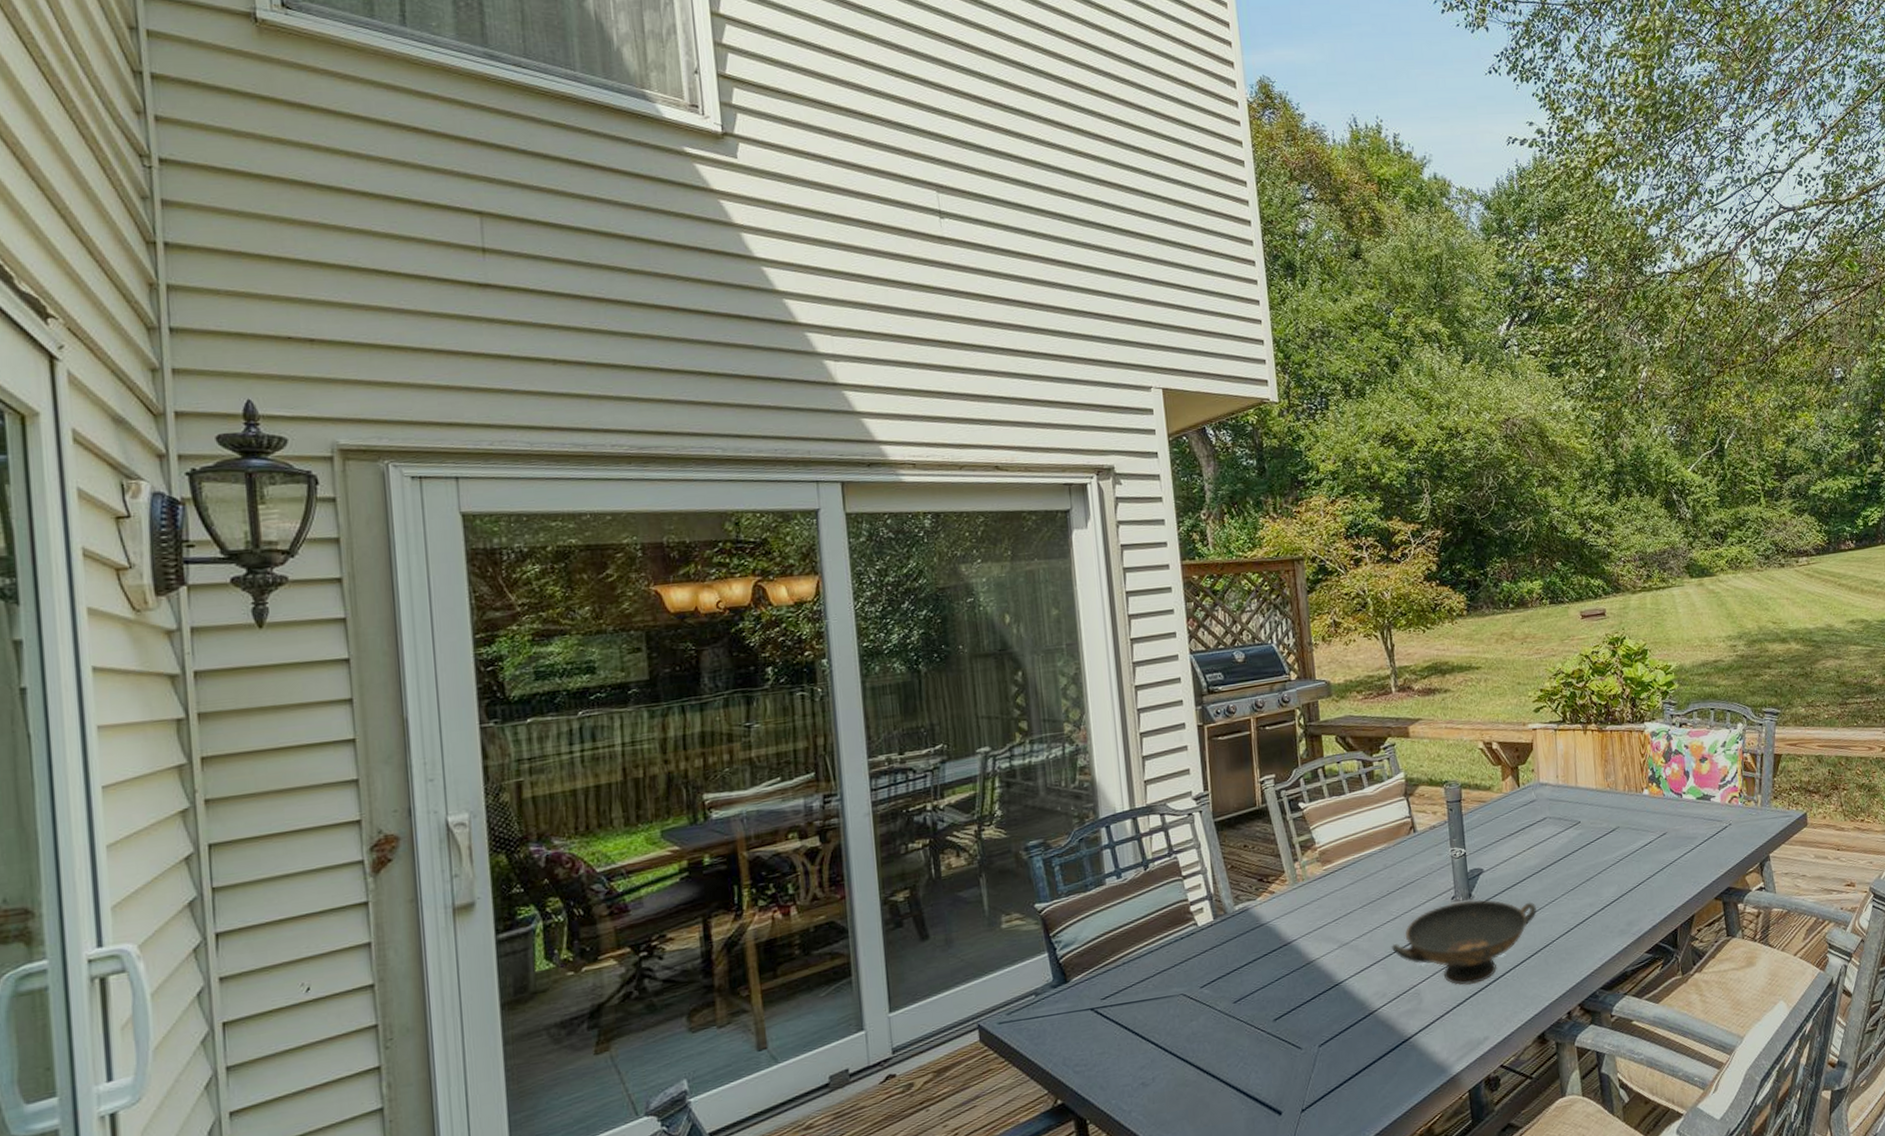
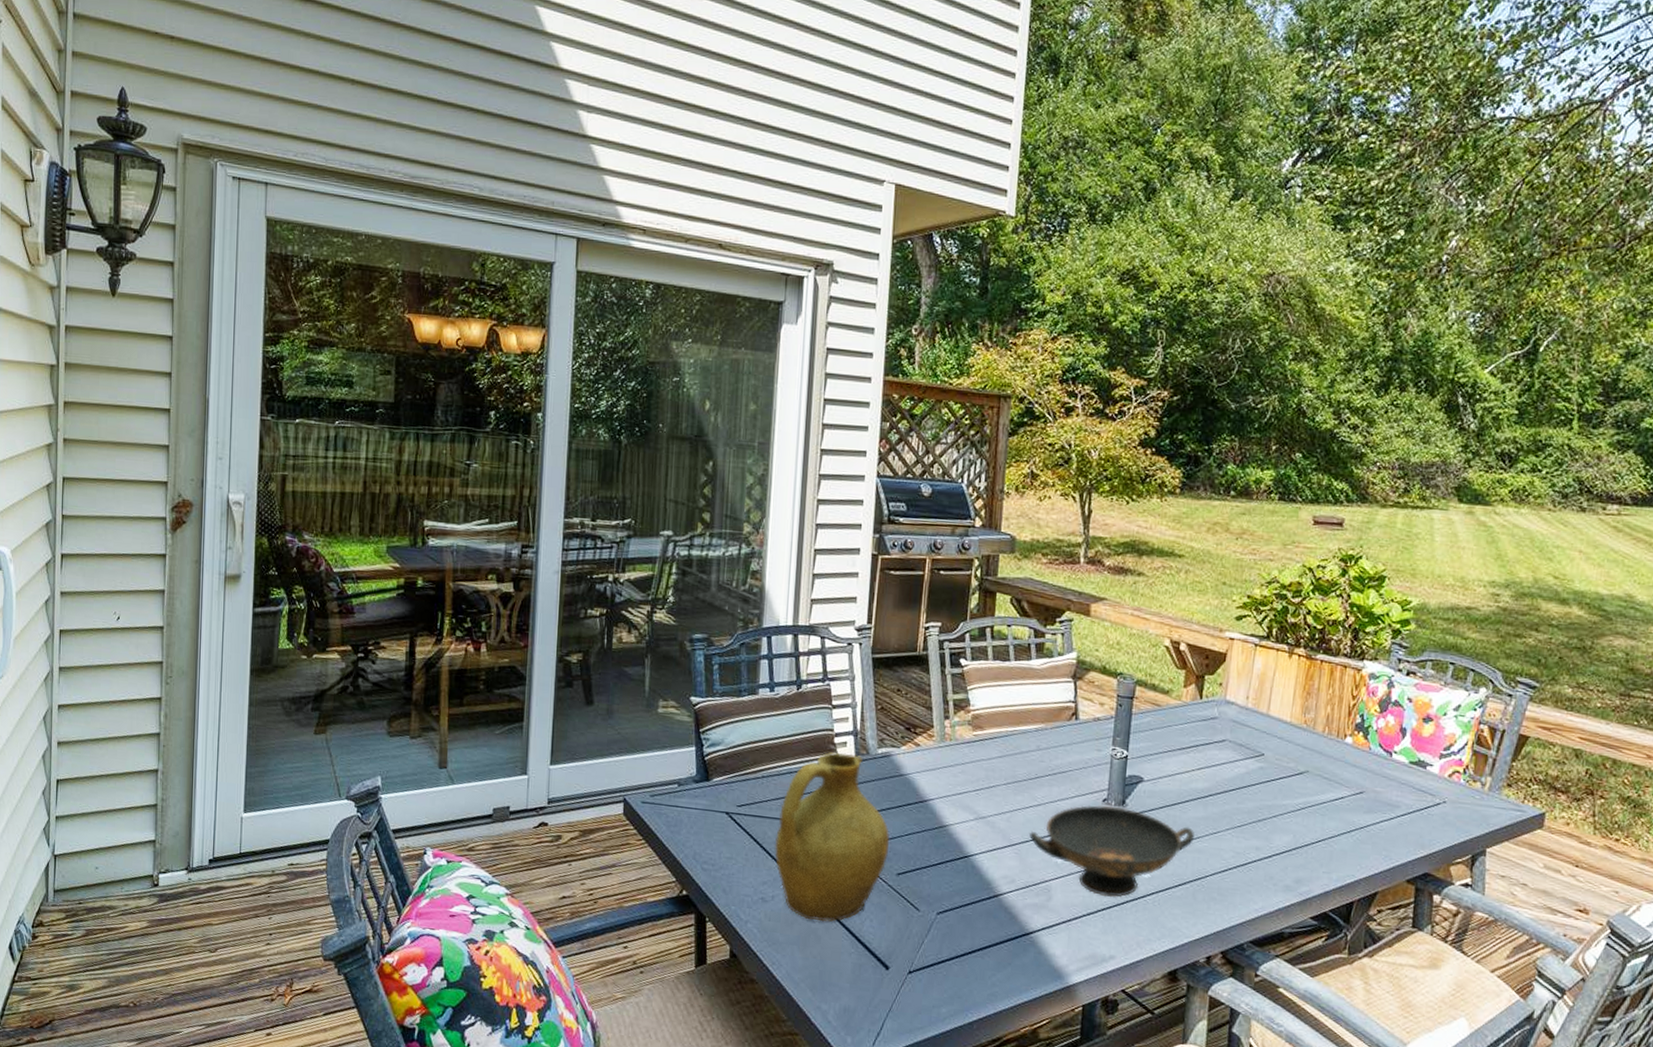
pitcher: none [1146,917,1262,1091] -> present [774,752,890,922]

